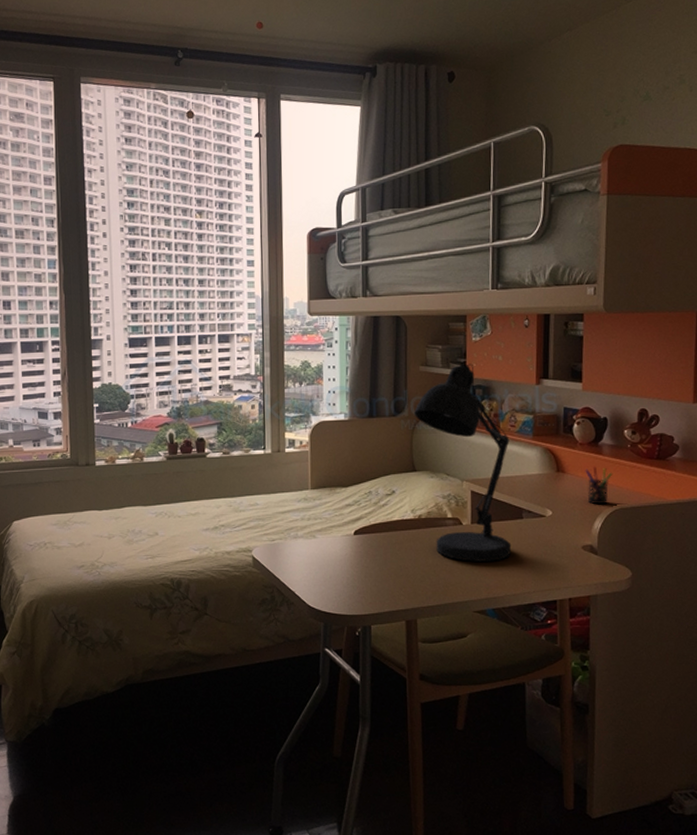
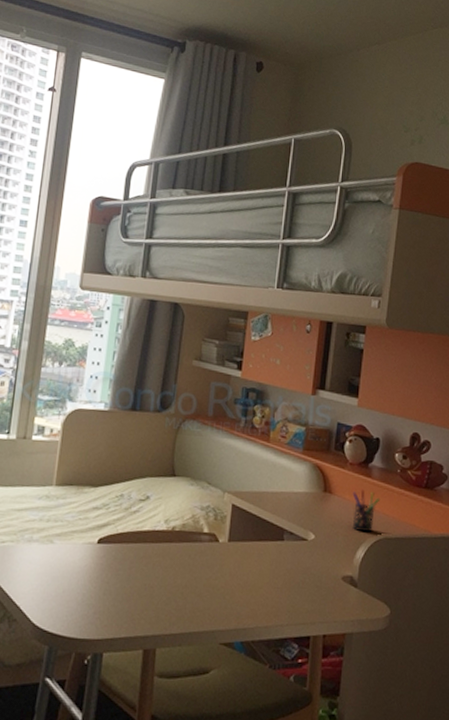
desk lamp: present [414,363,512,562] -> none [181,363,279,587]

